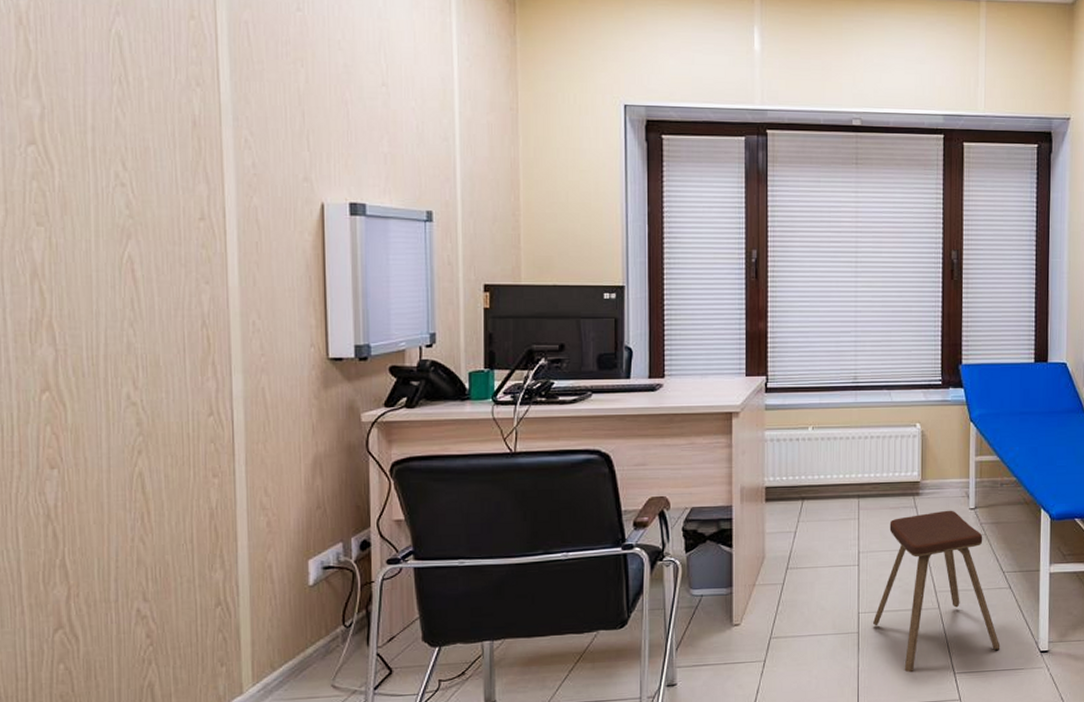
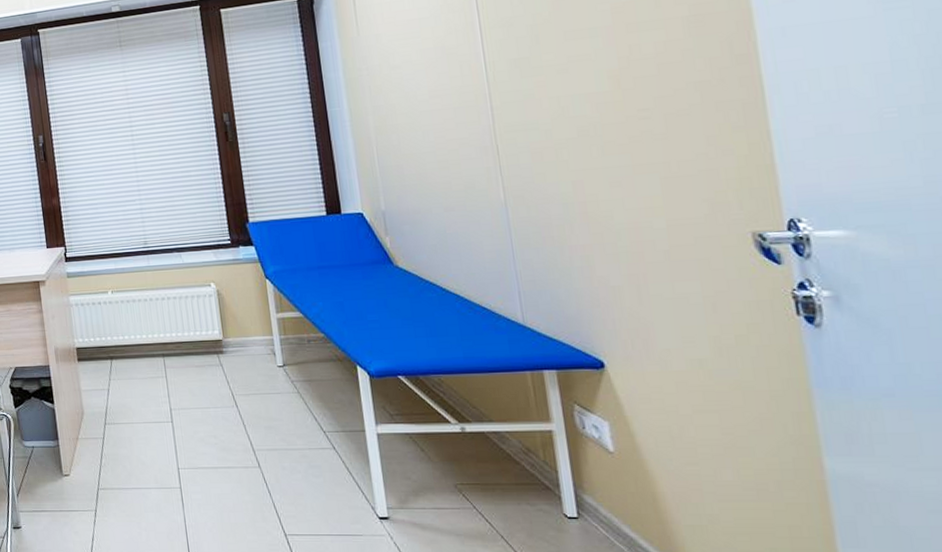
music stool: present [872,510,1000,673] -> none [193,368,333,531]

